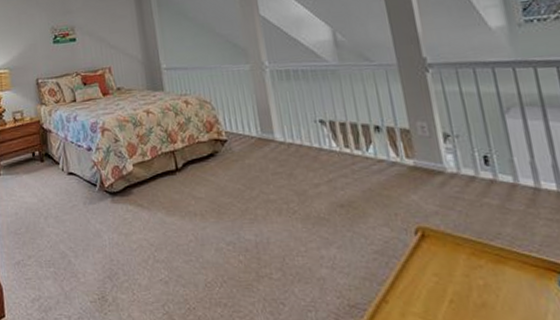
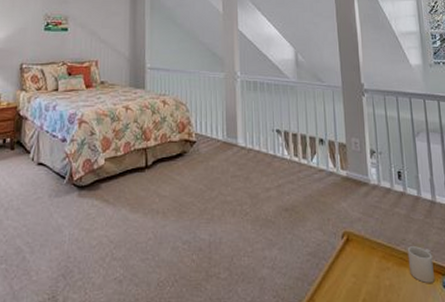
mug: none [504,241,548,284] -> present [407,246,436,284]

